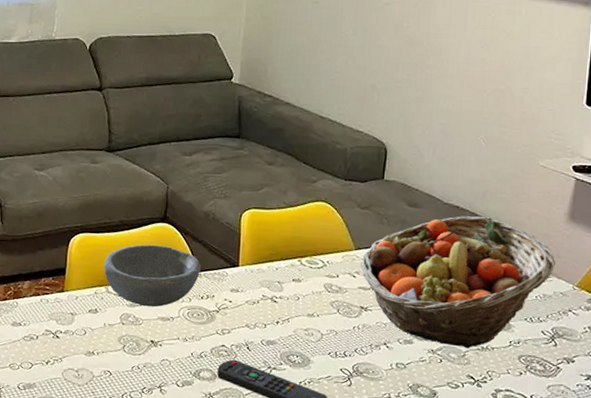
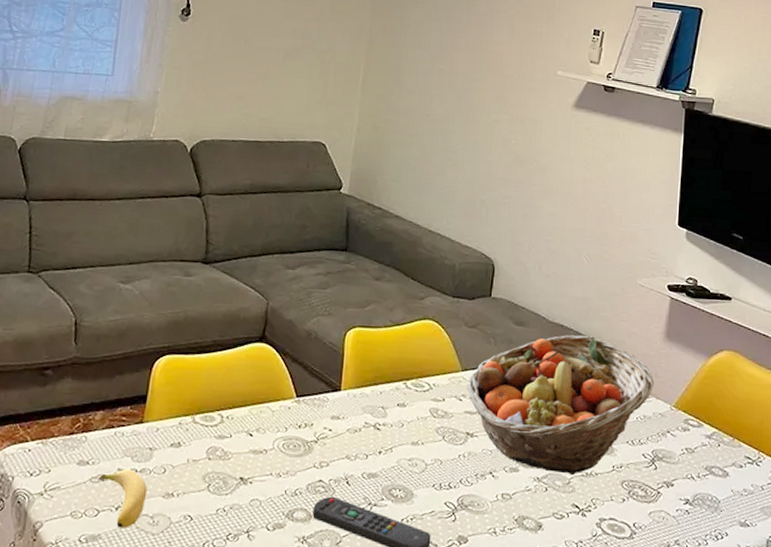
banana: none [31,330,72,379] -> present [100,468,148,528]
bowl: present [104,244,202,307] -> none [191,367,301,439]

